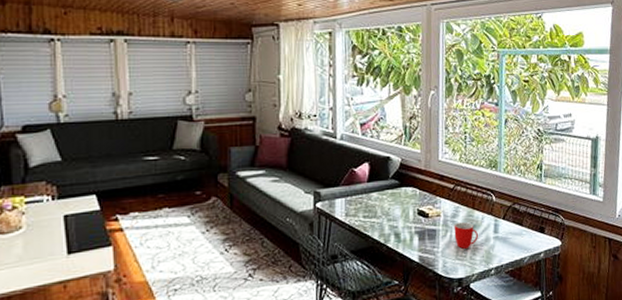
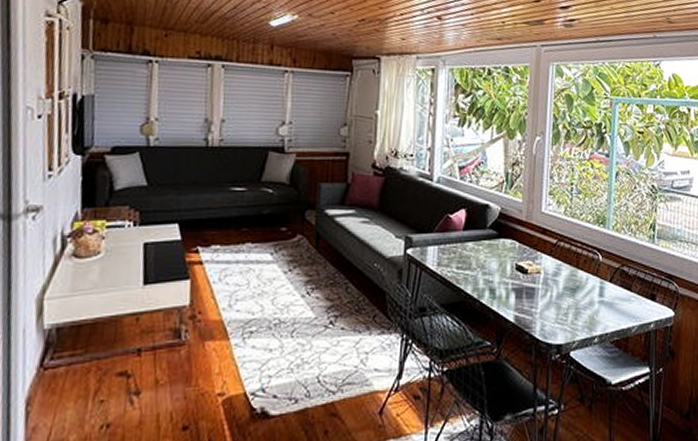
mug: present [454,221,478,249] -> none [555,281,581,311]

